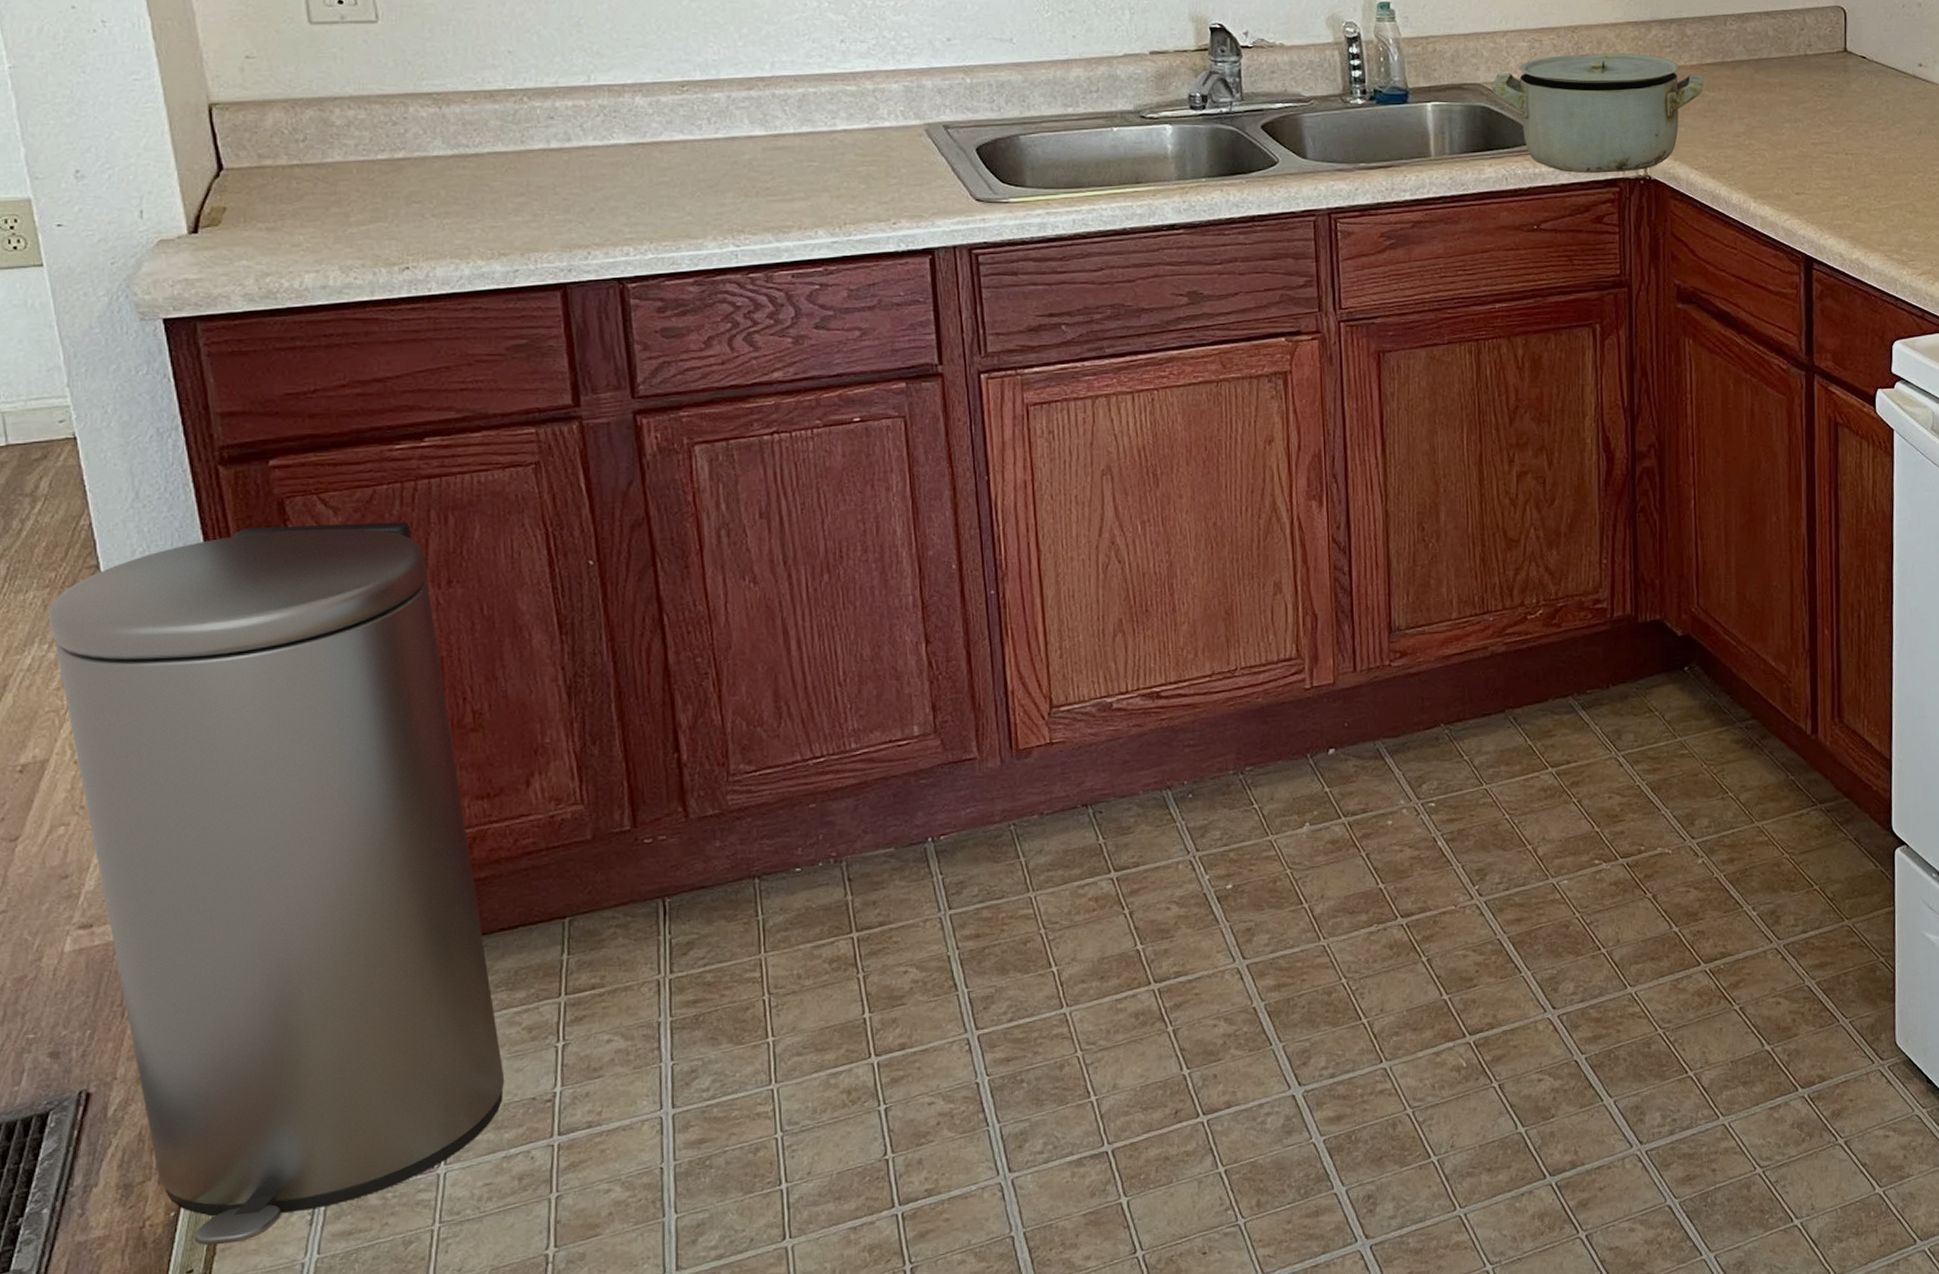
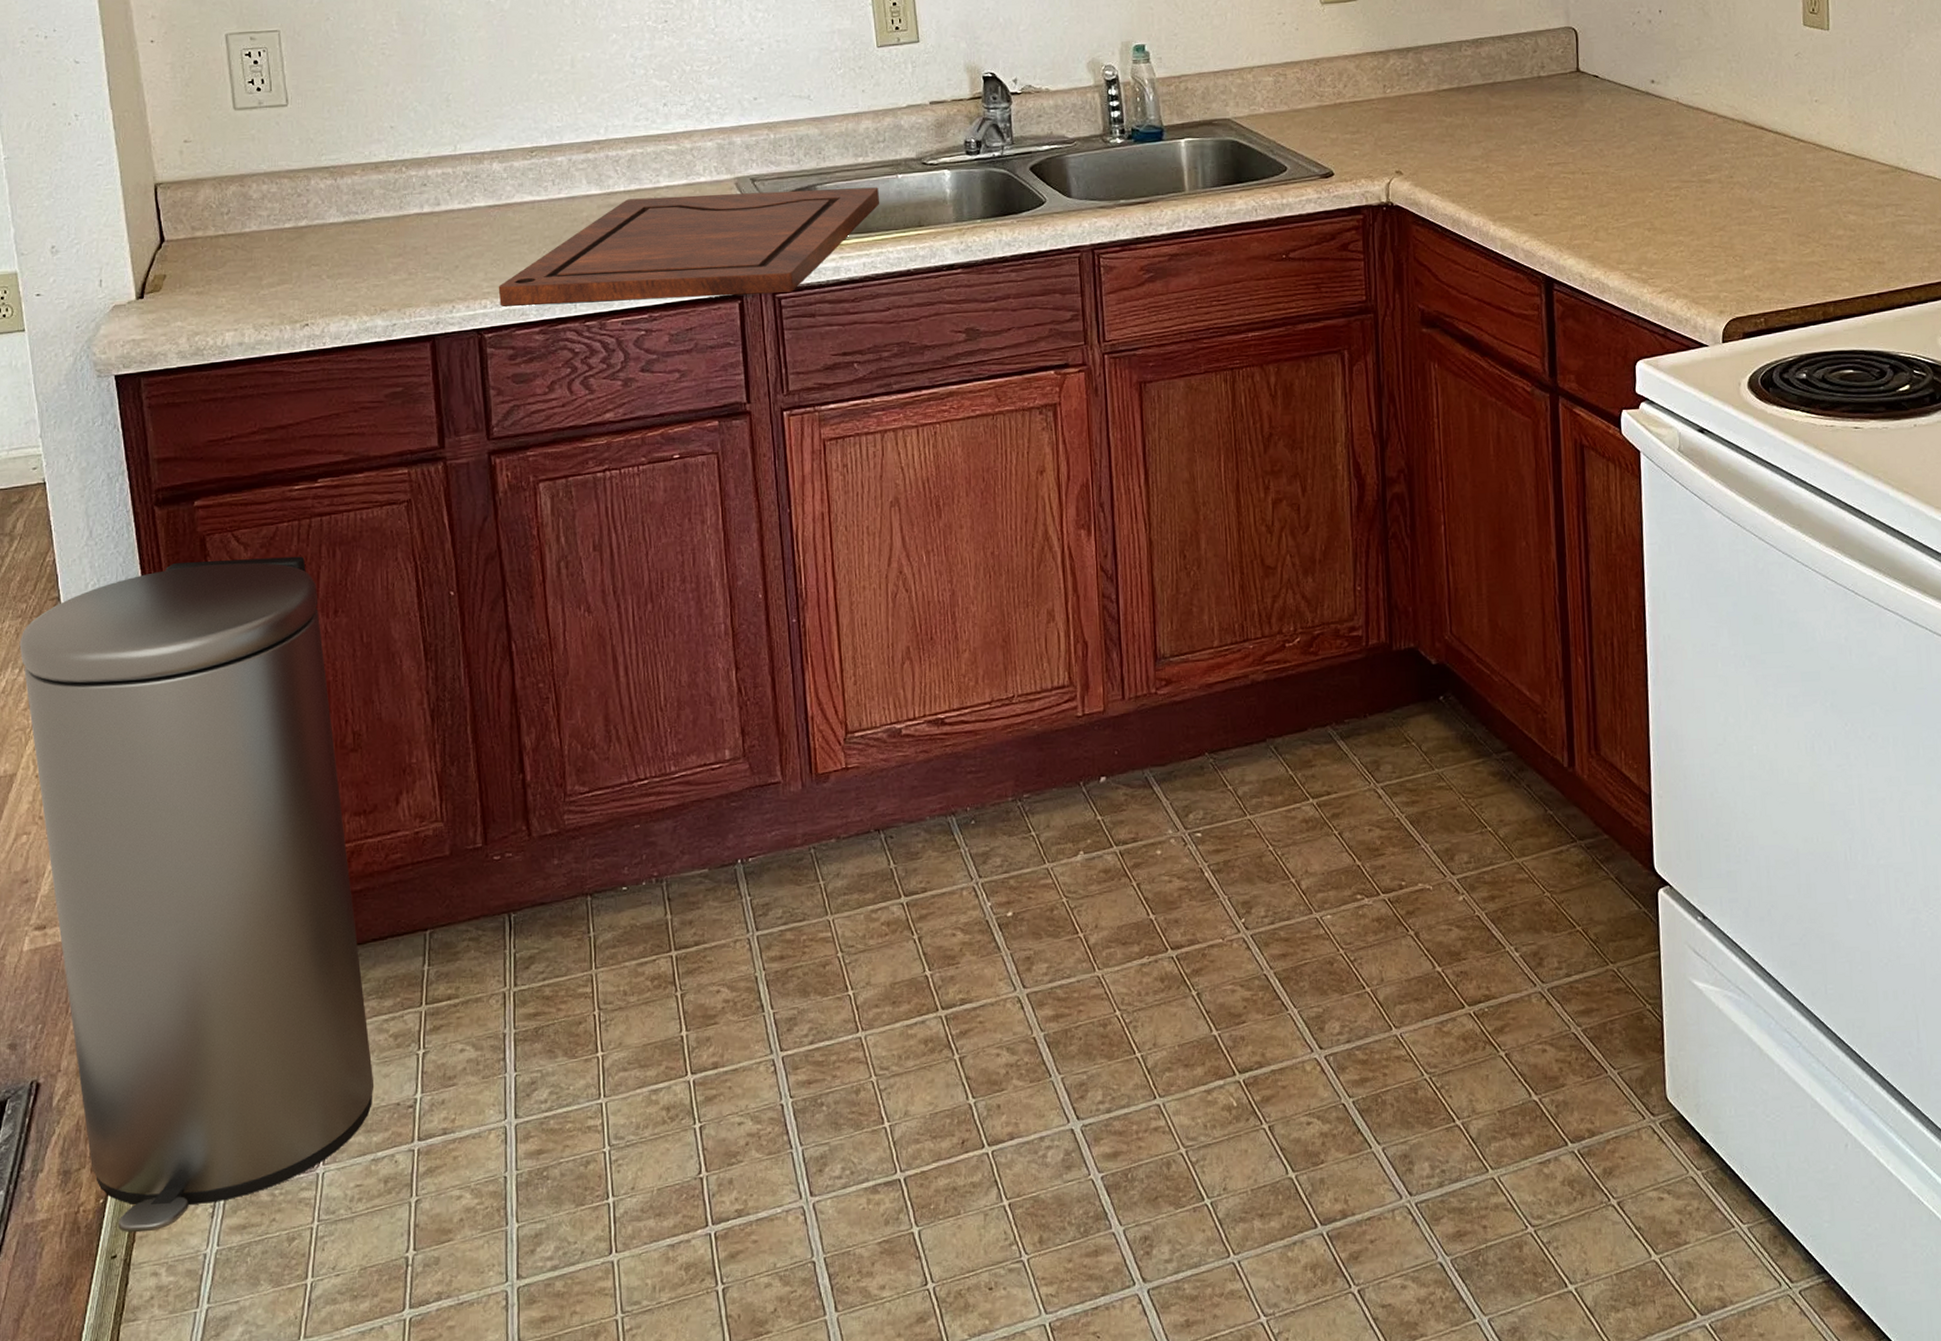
cutting board: none [643,139,1093,254] -> present [498,187,880,307]
cooking pot: present [1491,52,1704,174] -> none [1240,82,1441,202]

